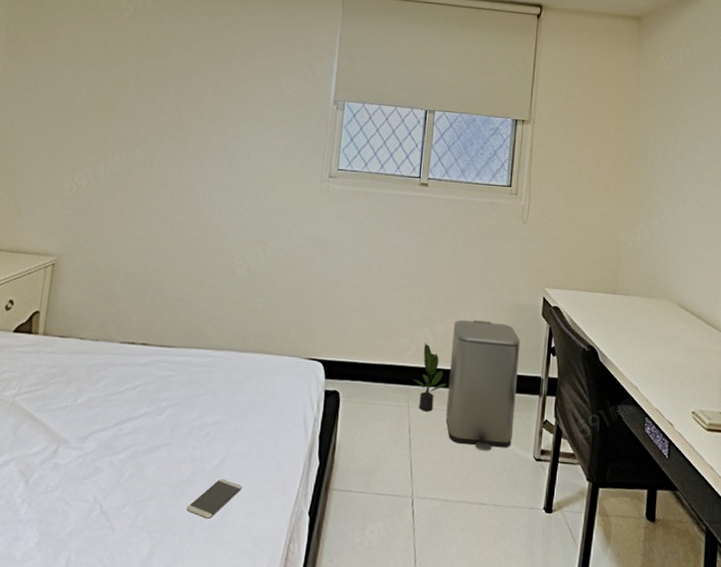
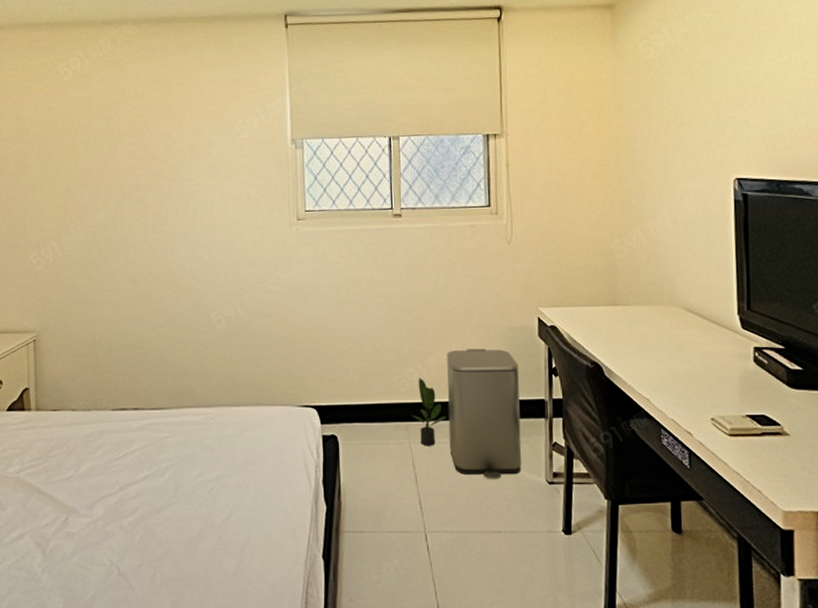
smartphone: present [186,479,242,520] -> none [201,532,252,572]

